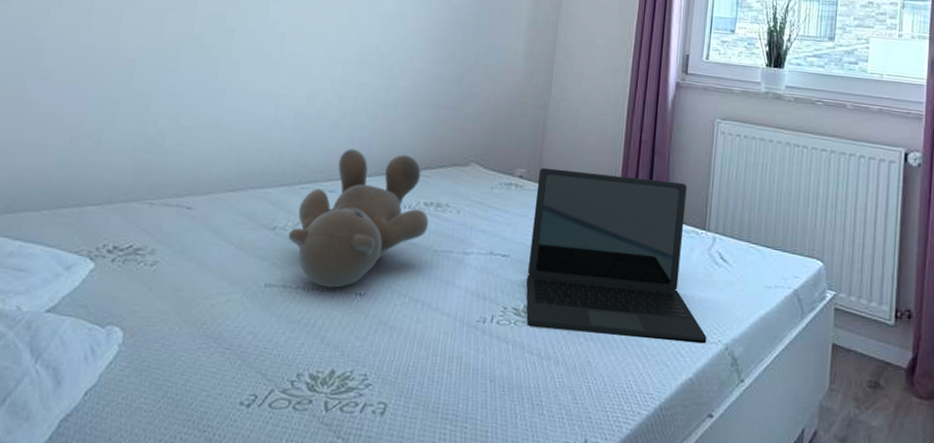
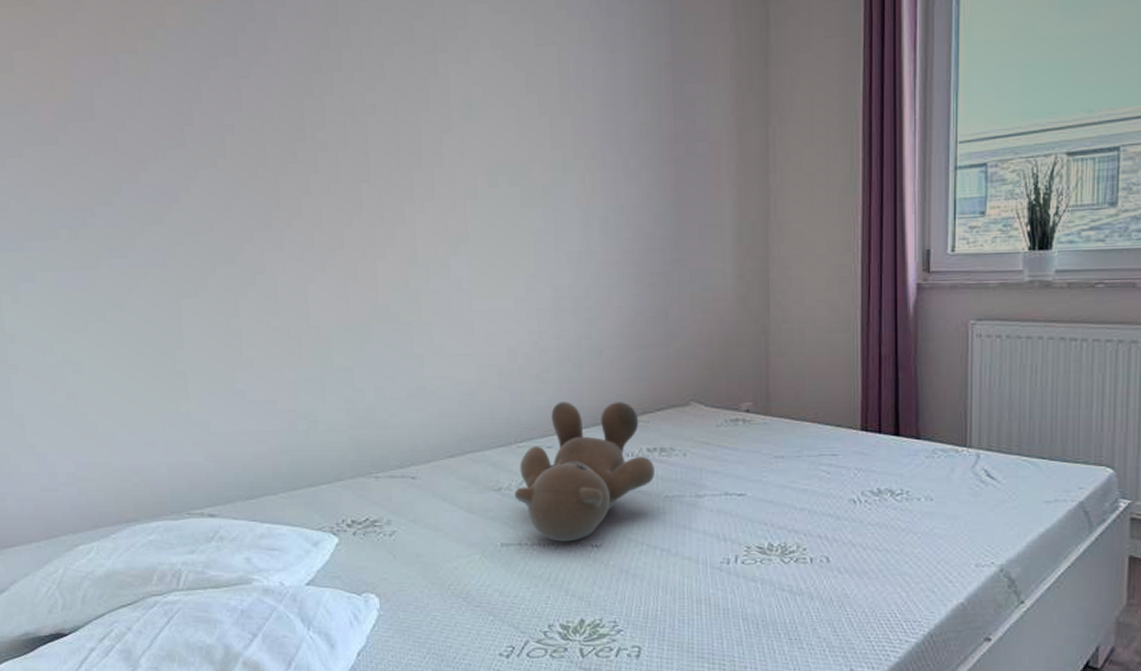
laptop: present [526,167,707,344] -> none [766,397,977,567]

